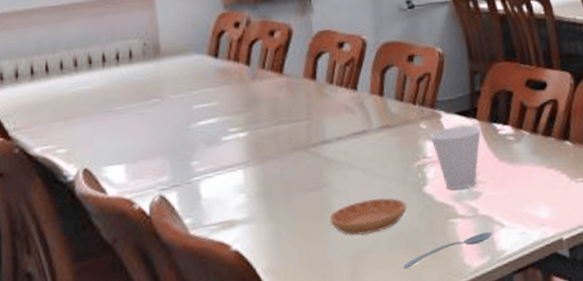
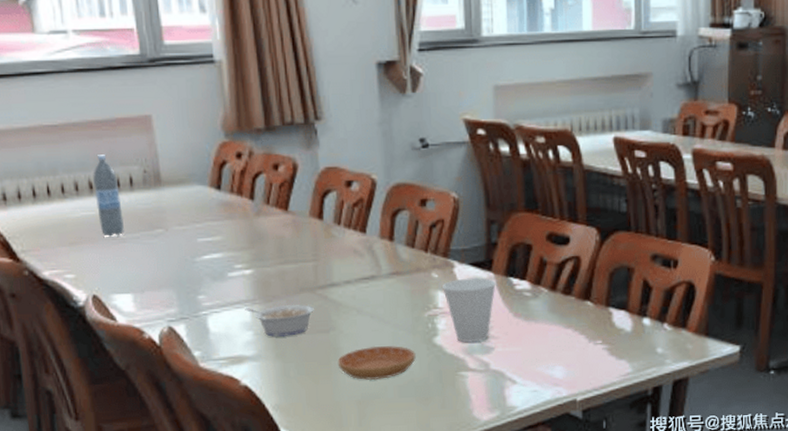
water bottle: none [93,31,120,109] -> present [93,155,124,237]
legume: none [238,163,307,198] -> present [245,304,314,338]
spoon: present [403,231,493,269] -> none [411,387,504,416]

